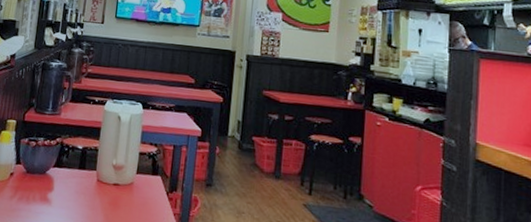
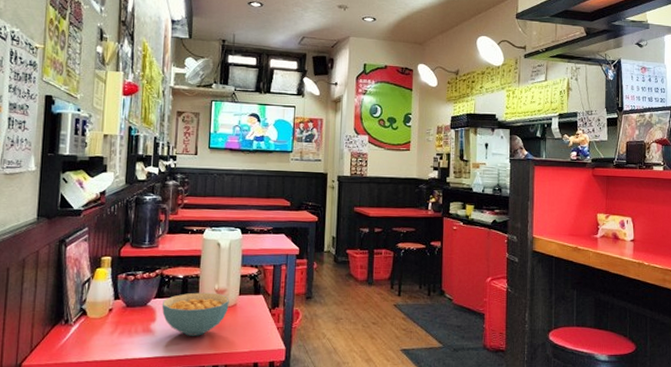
cereal bowl: none [60,165,127,212] -> present [161,292,229,336]

